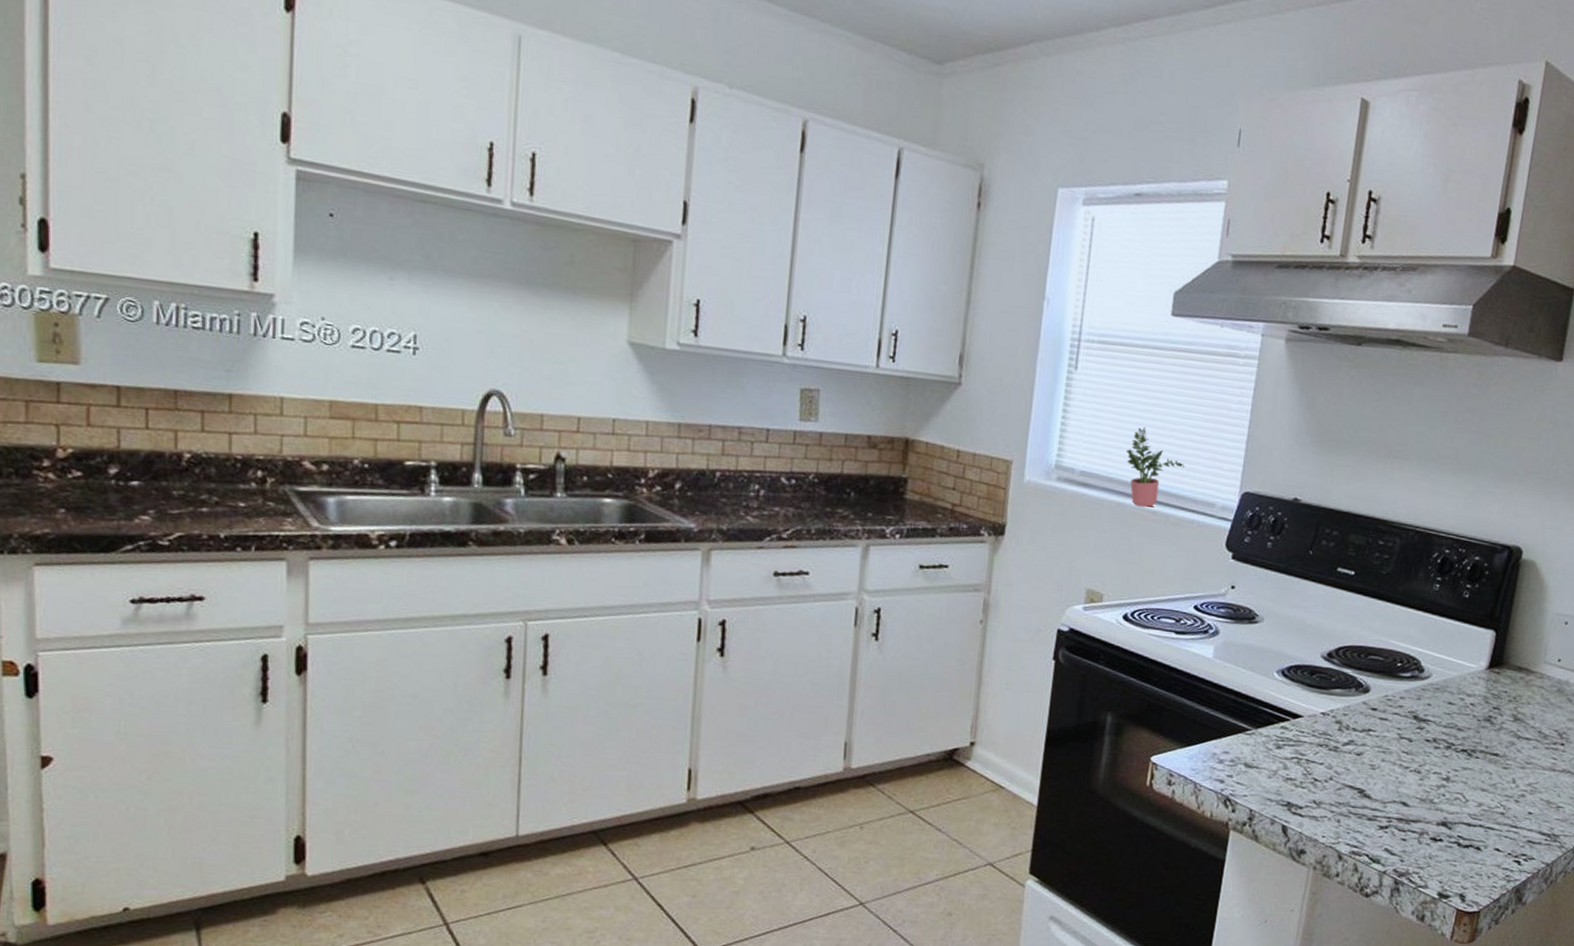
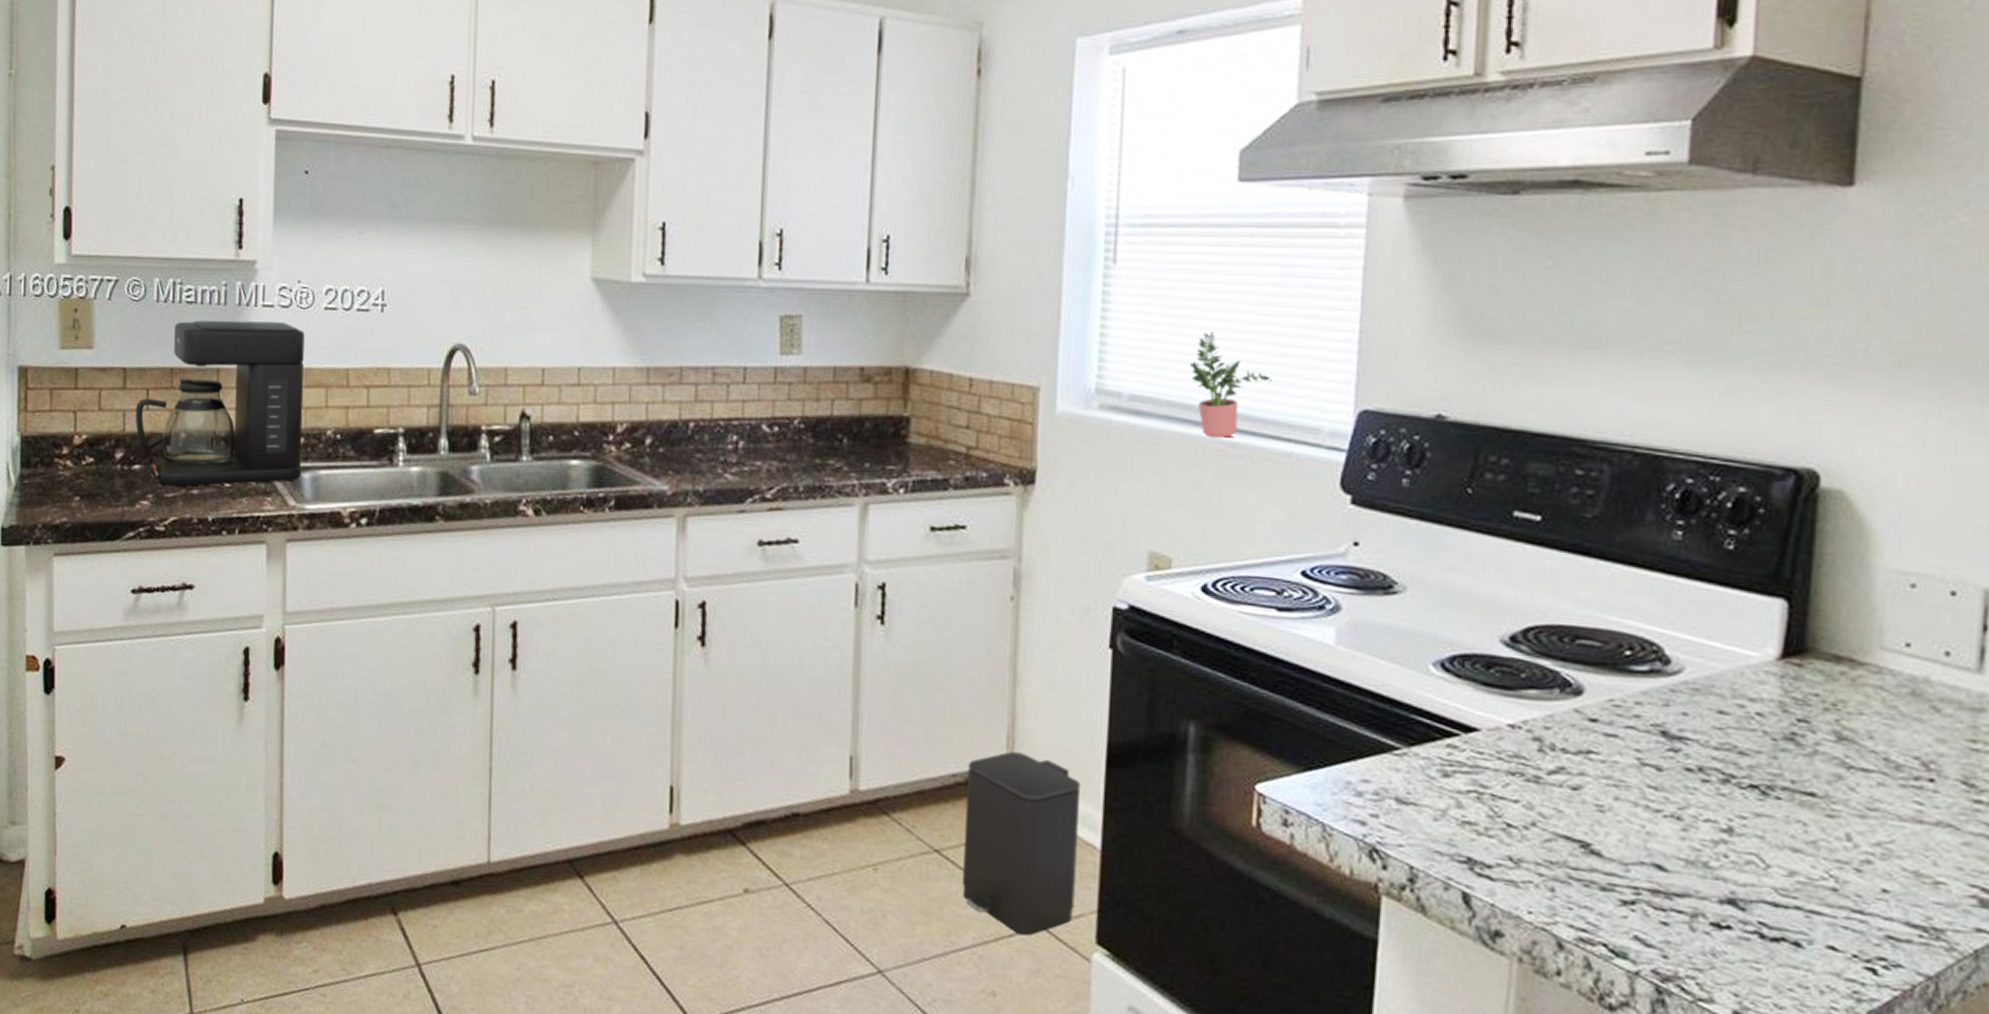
coffee maker: none [132,346,329,505] -> present [135,320,305,487]
pedal bin: none [930,736,1026,871] -> present [962,751,1081,936]

